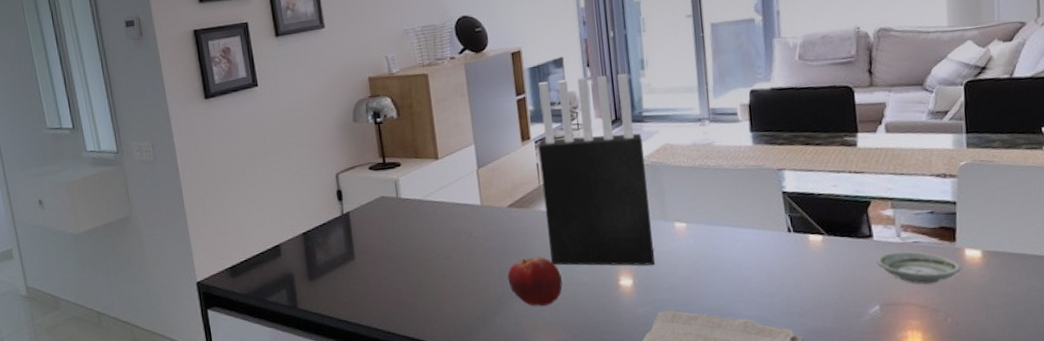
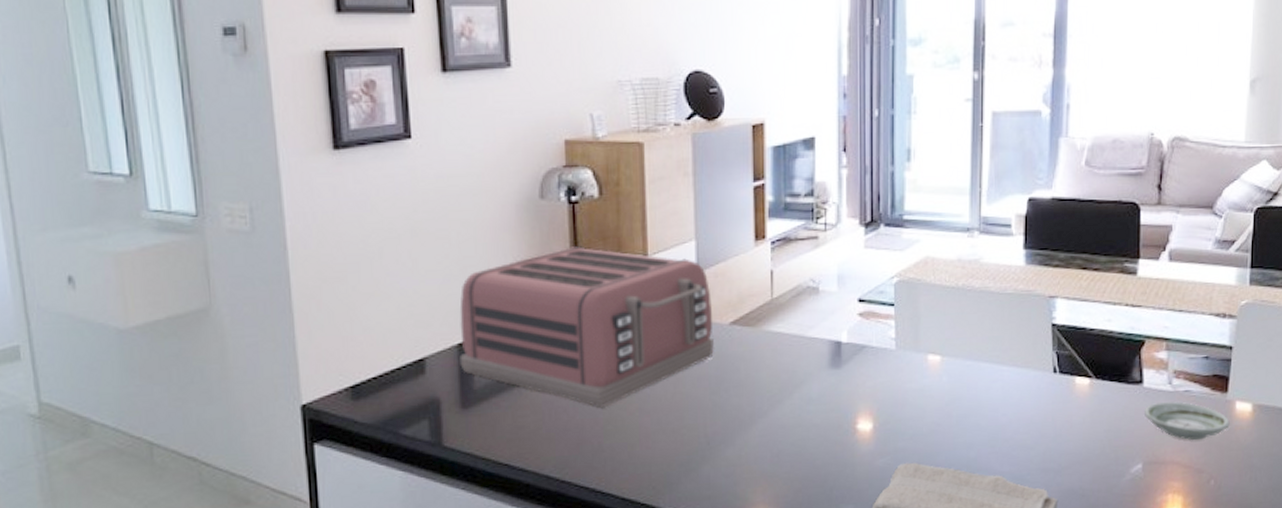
toaster: none [301,155,497,276] -> present [459,246,714,407]
fruit: present [507,257,563,306] -> none [722,390,788,453]
knife block: present [538,74,655,266] -> none [775,164,900,407]

